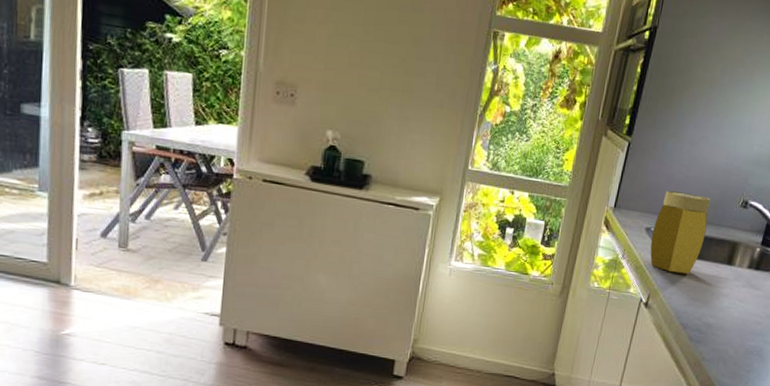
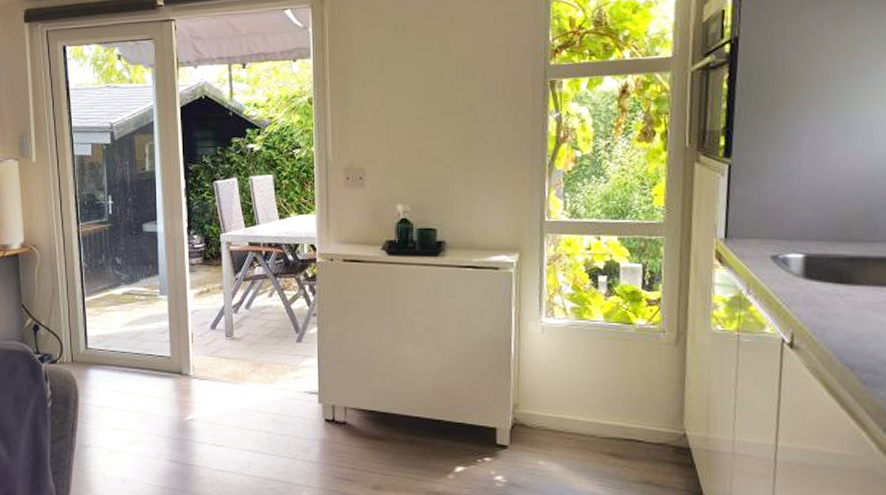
jar: present [650,190,710,274] -> none [780,209,856,304]

